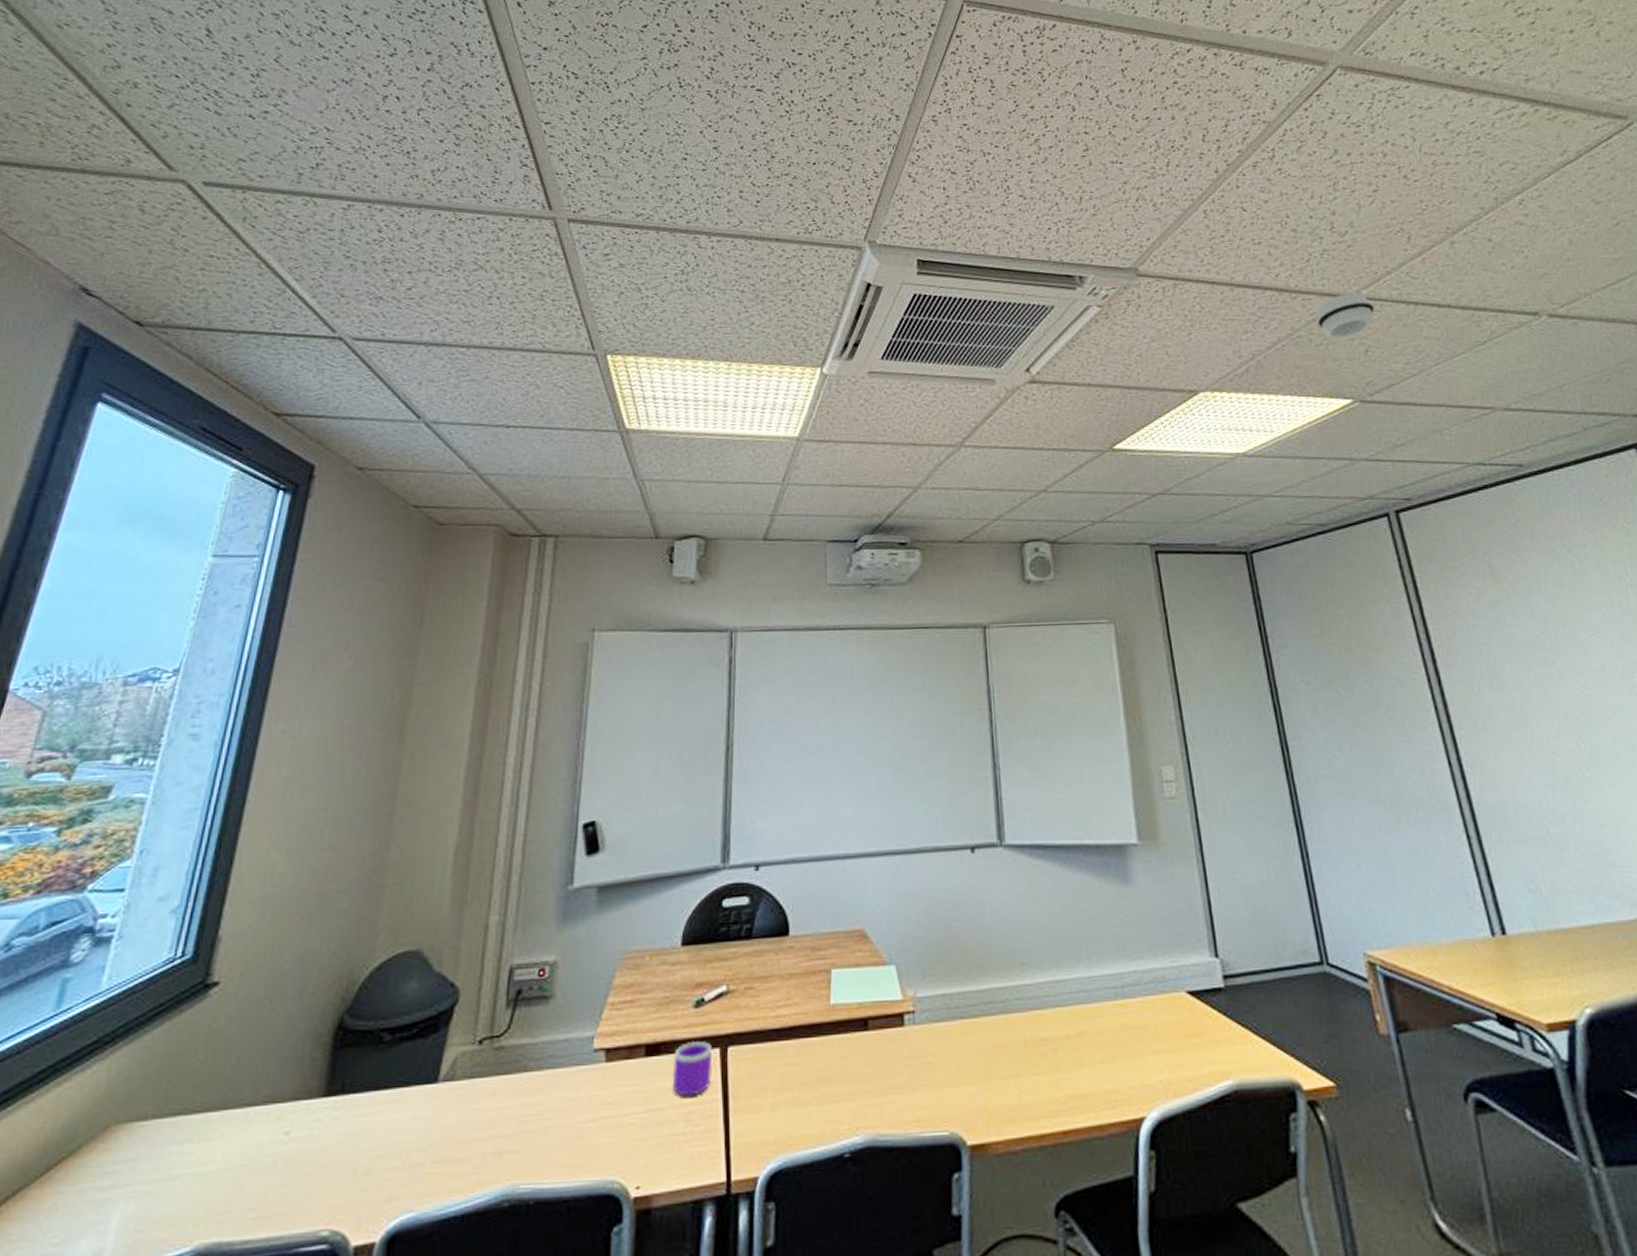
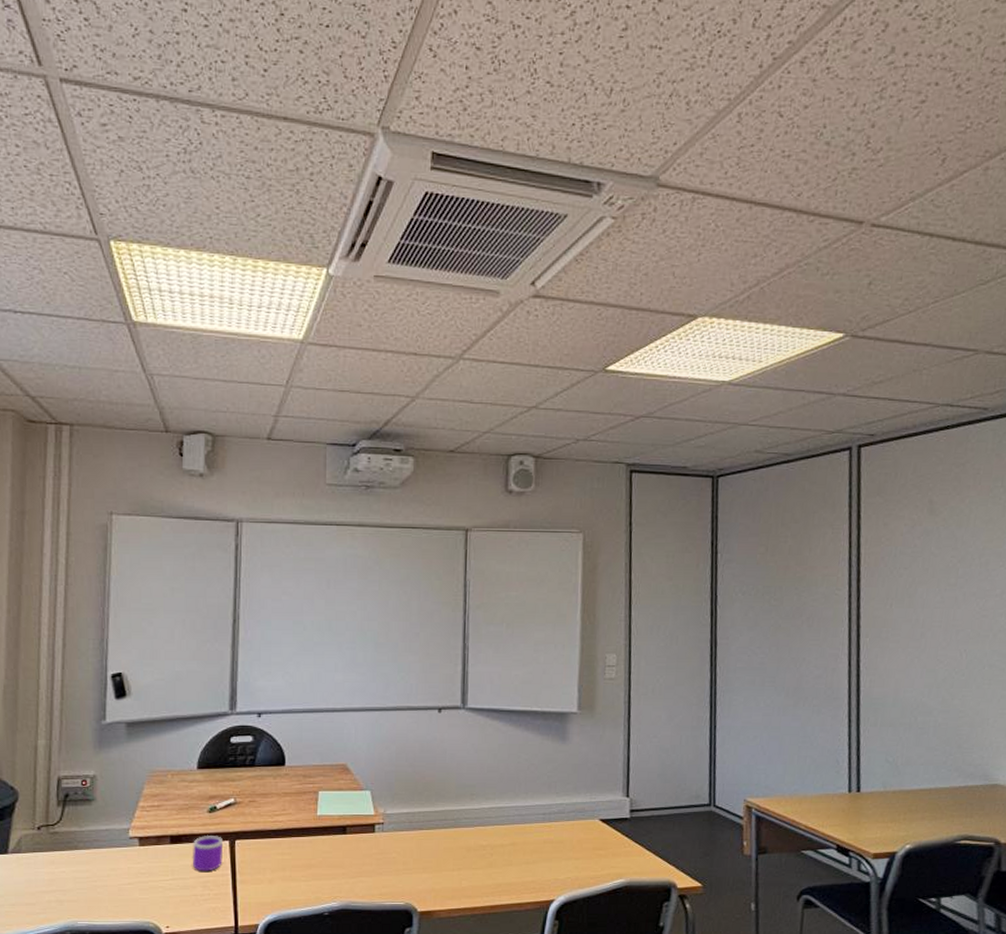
smoke detector: present [1316,292,1375,338] -> none [828,218,890,268]

